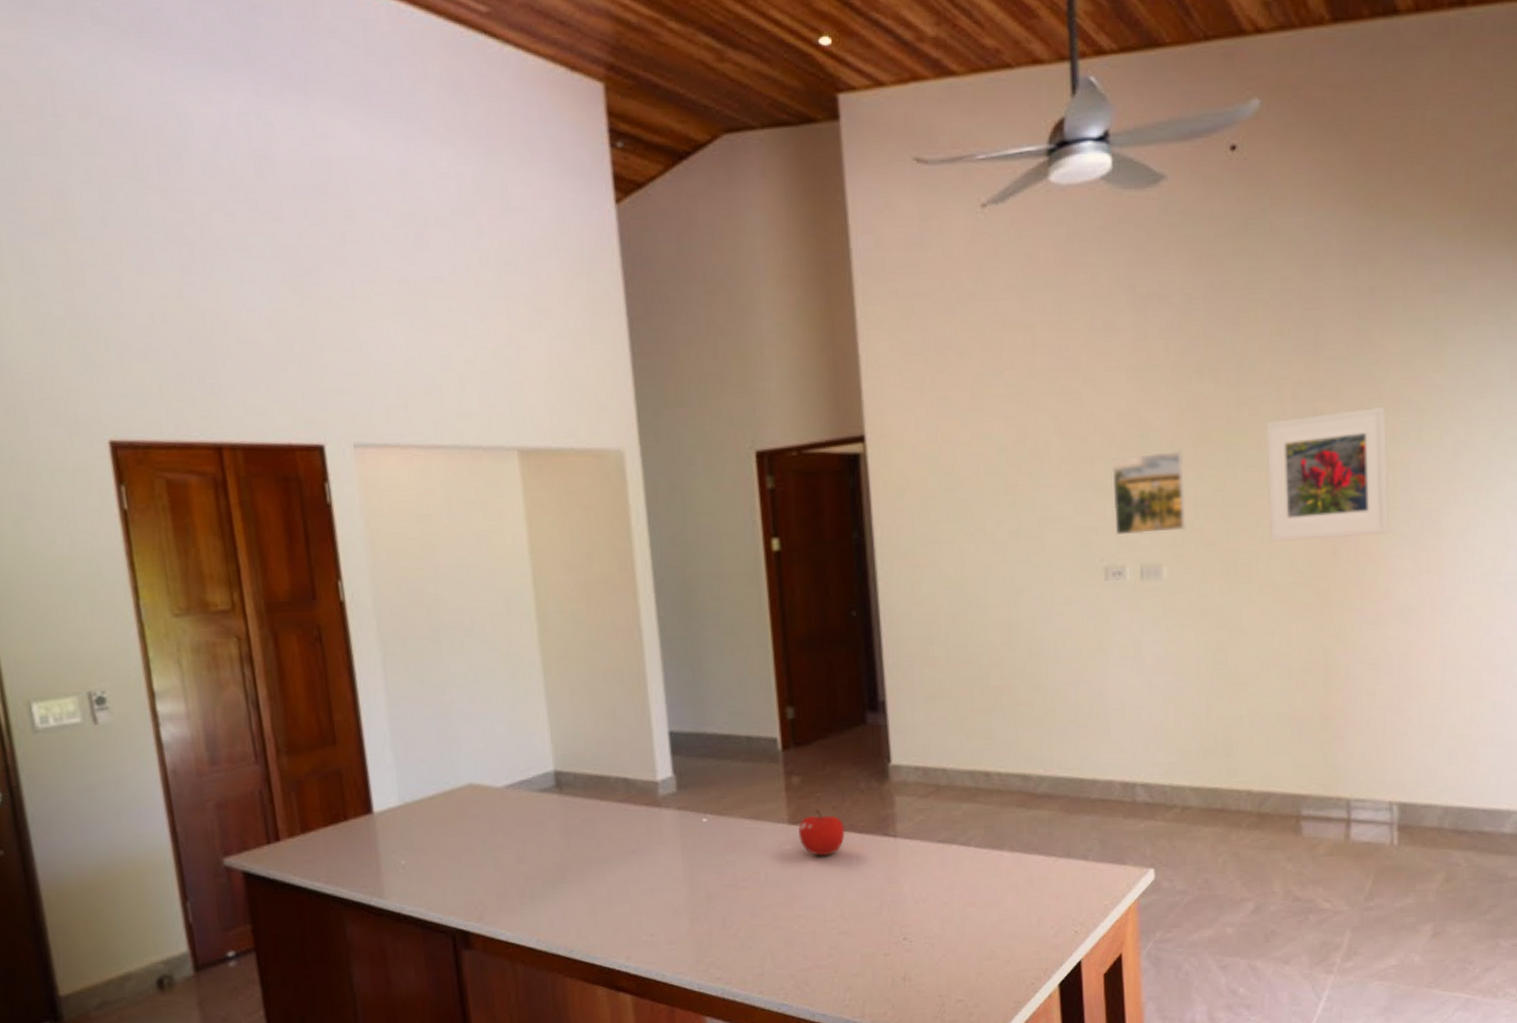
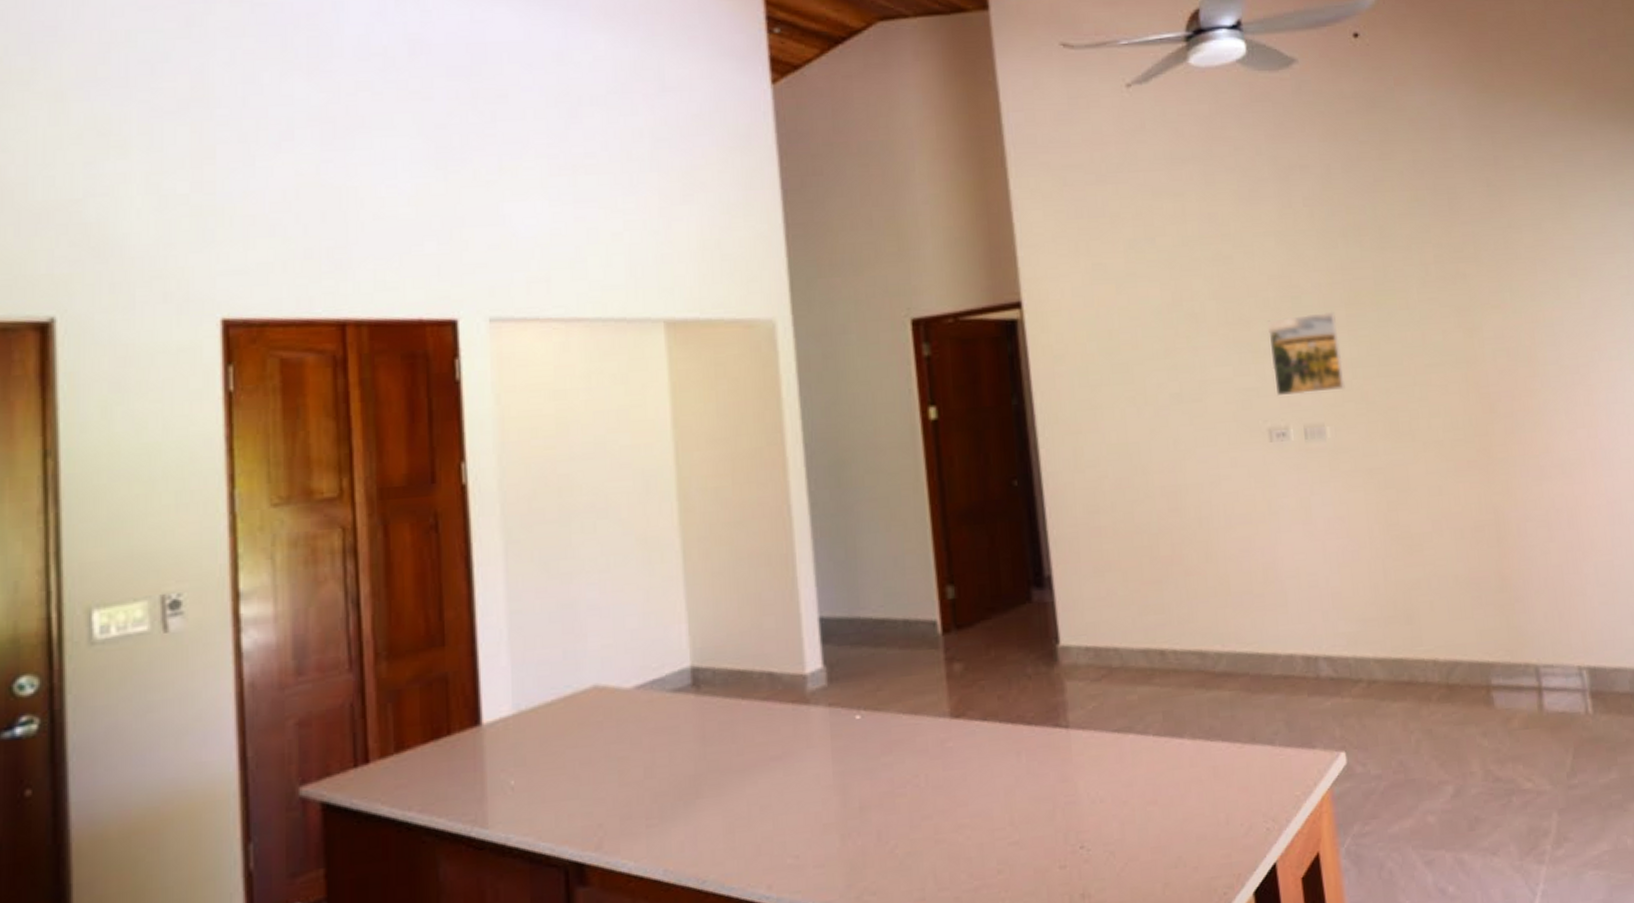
fruit: present [799,809,845,857] -> none [961,699,1013,754]
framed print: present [1266,406,1389,543] -> none [1412,266,1541,401]

